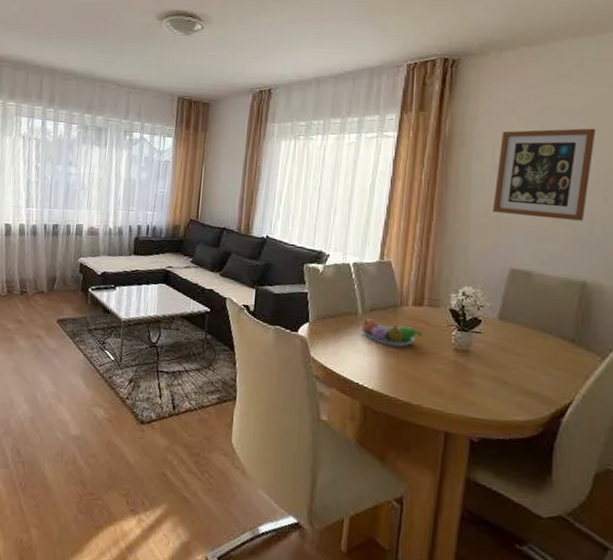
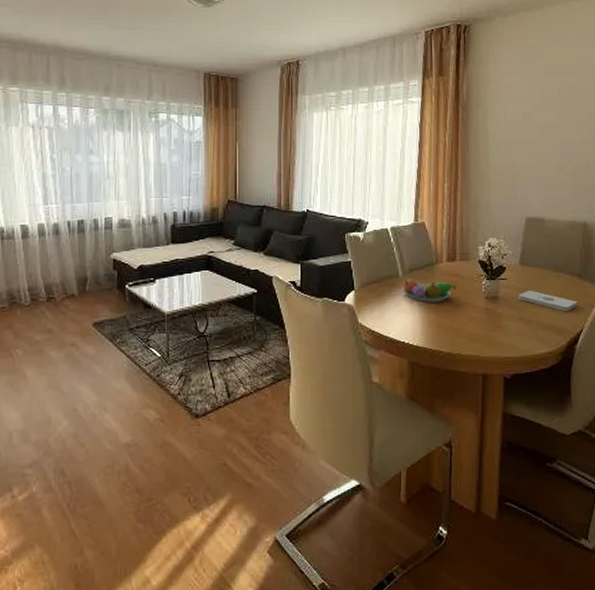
wall art: present [492,128,596,221] -> none [507,84,586,168]
notepad: none [494,348,569,379] -> present [518,290,579,312]

